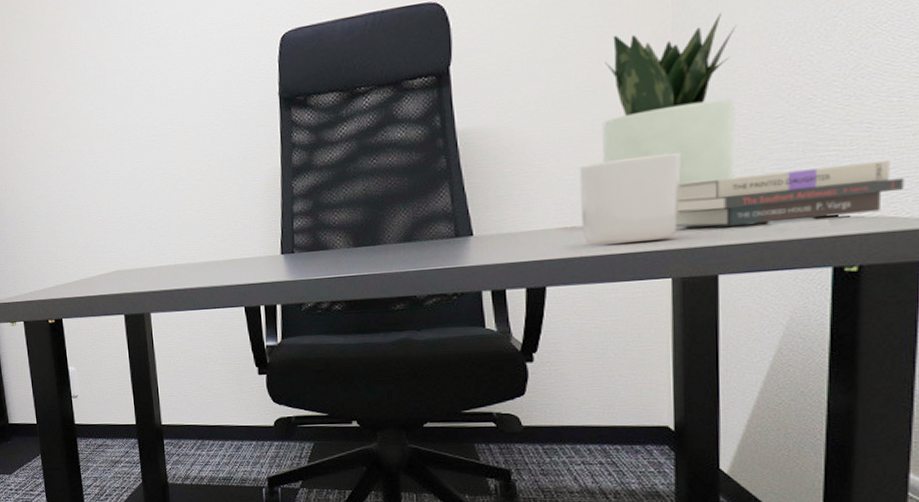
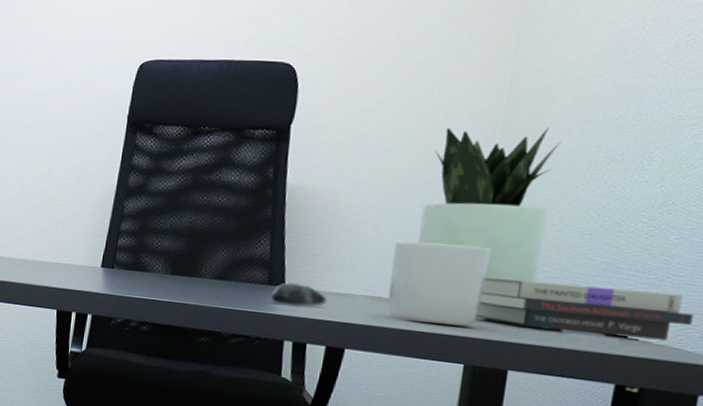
computer mouse: none [460,229,520,255] -> present [270,282,328,307]

